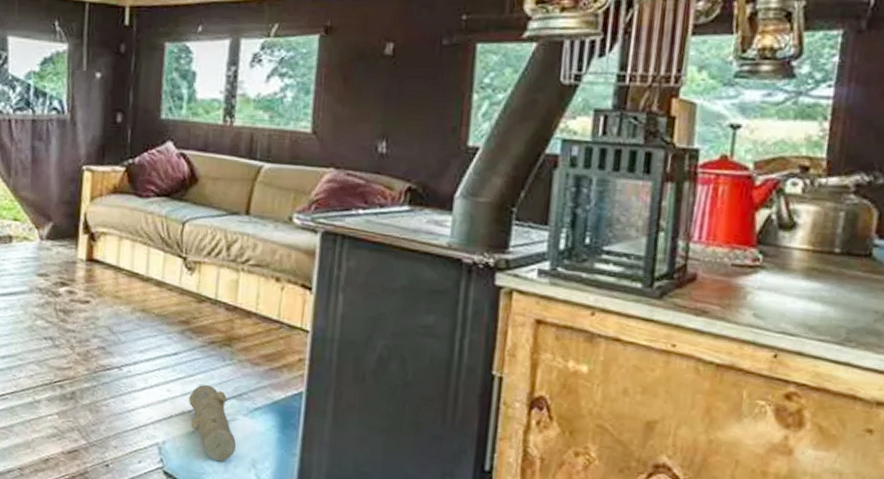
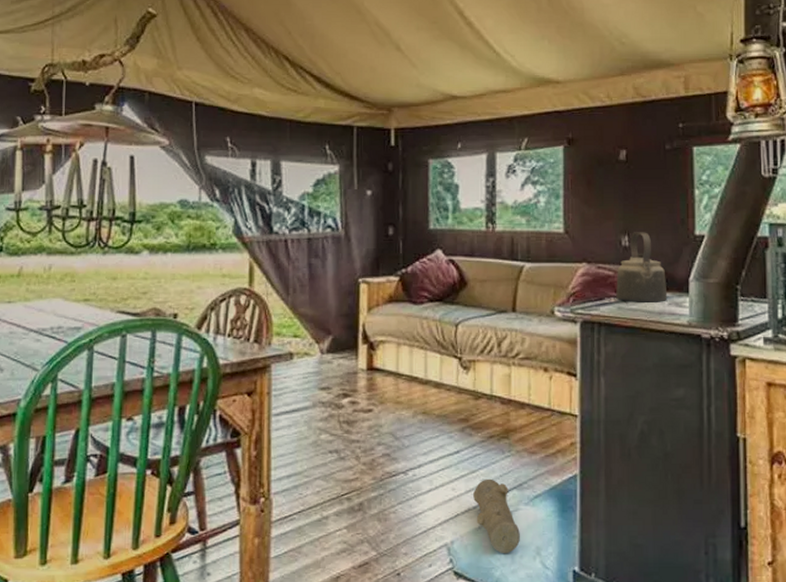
kettle: none [365,138,427,219] -> present [616,232,668,302]

